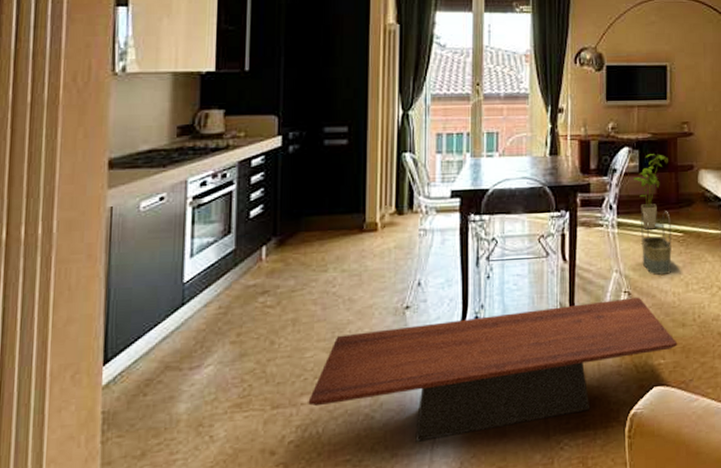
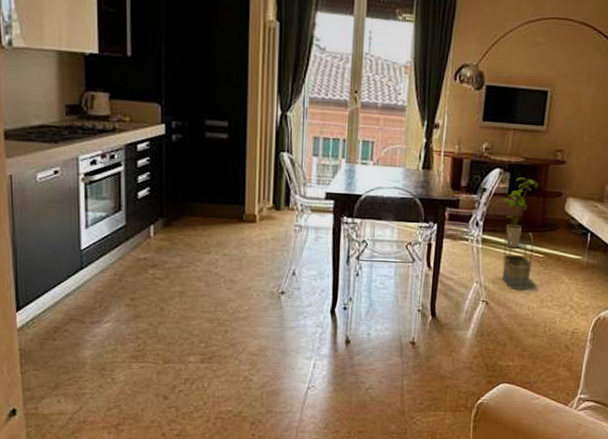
coffee table: present [308,297,678,442] -> none [195,306,527,404]

